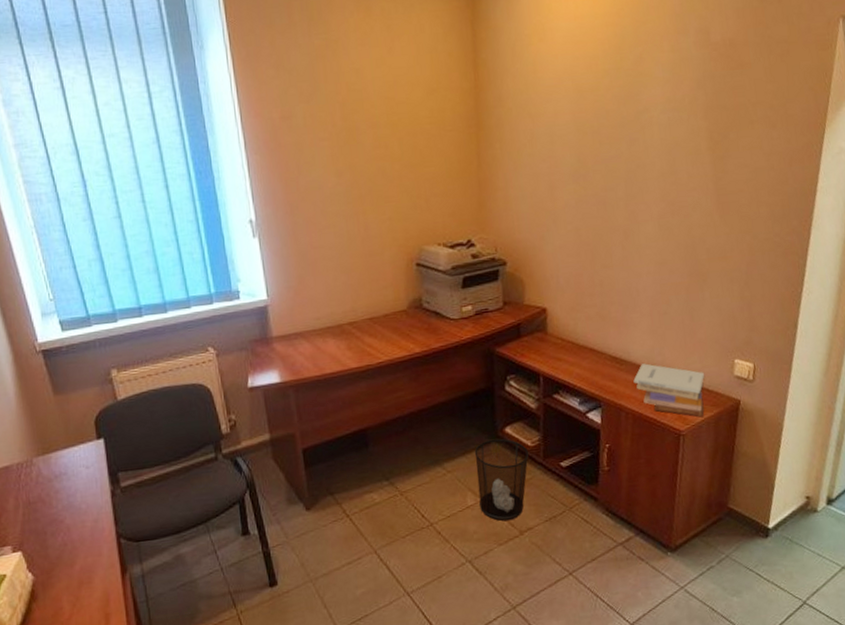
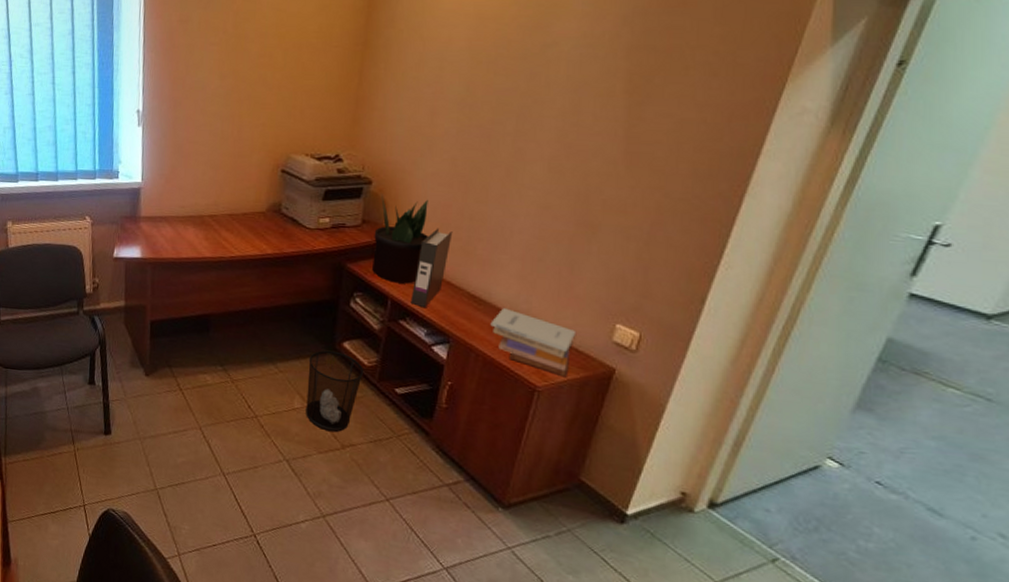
planter: none [516,272,566,359] -> present [372,193,428,284]
binder: none [560,298,588,378] -> present [410,228,453,308]

